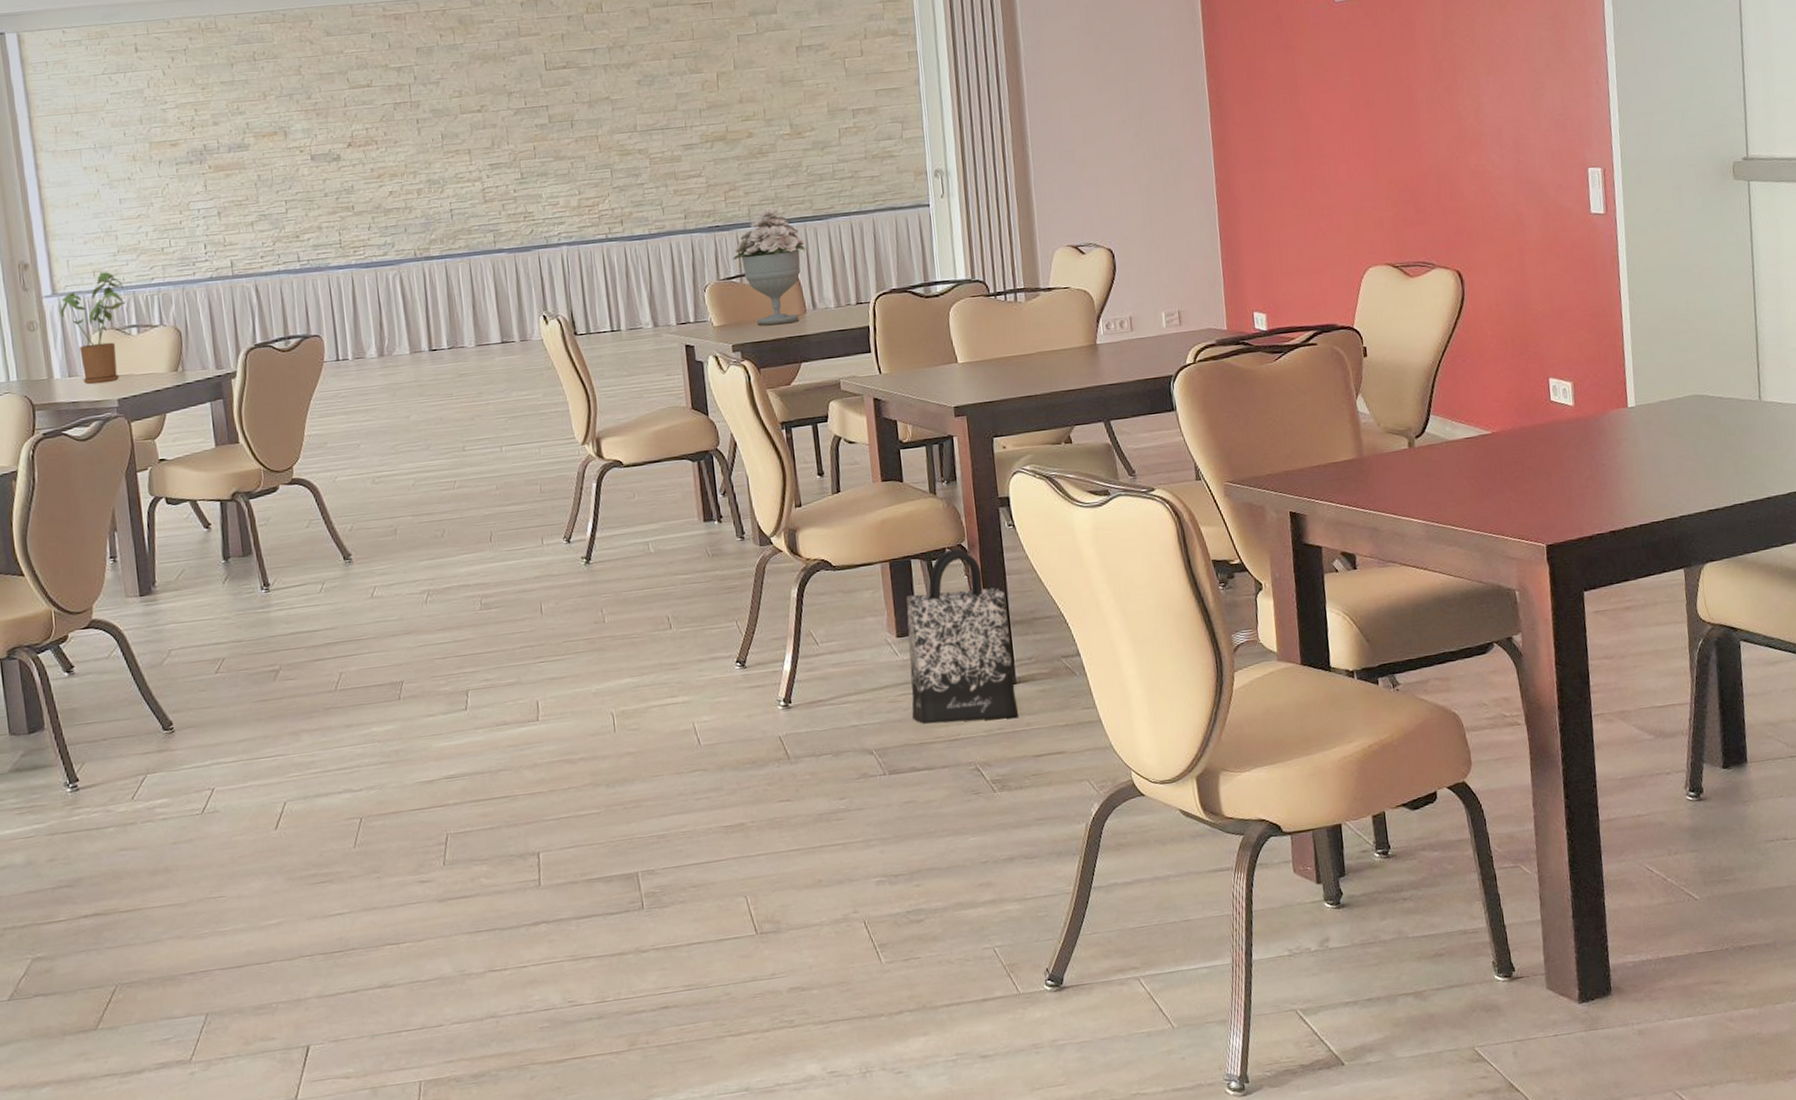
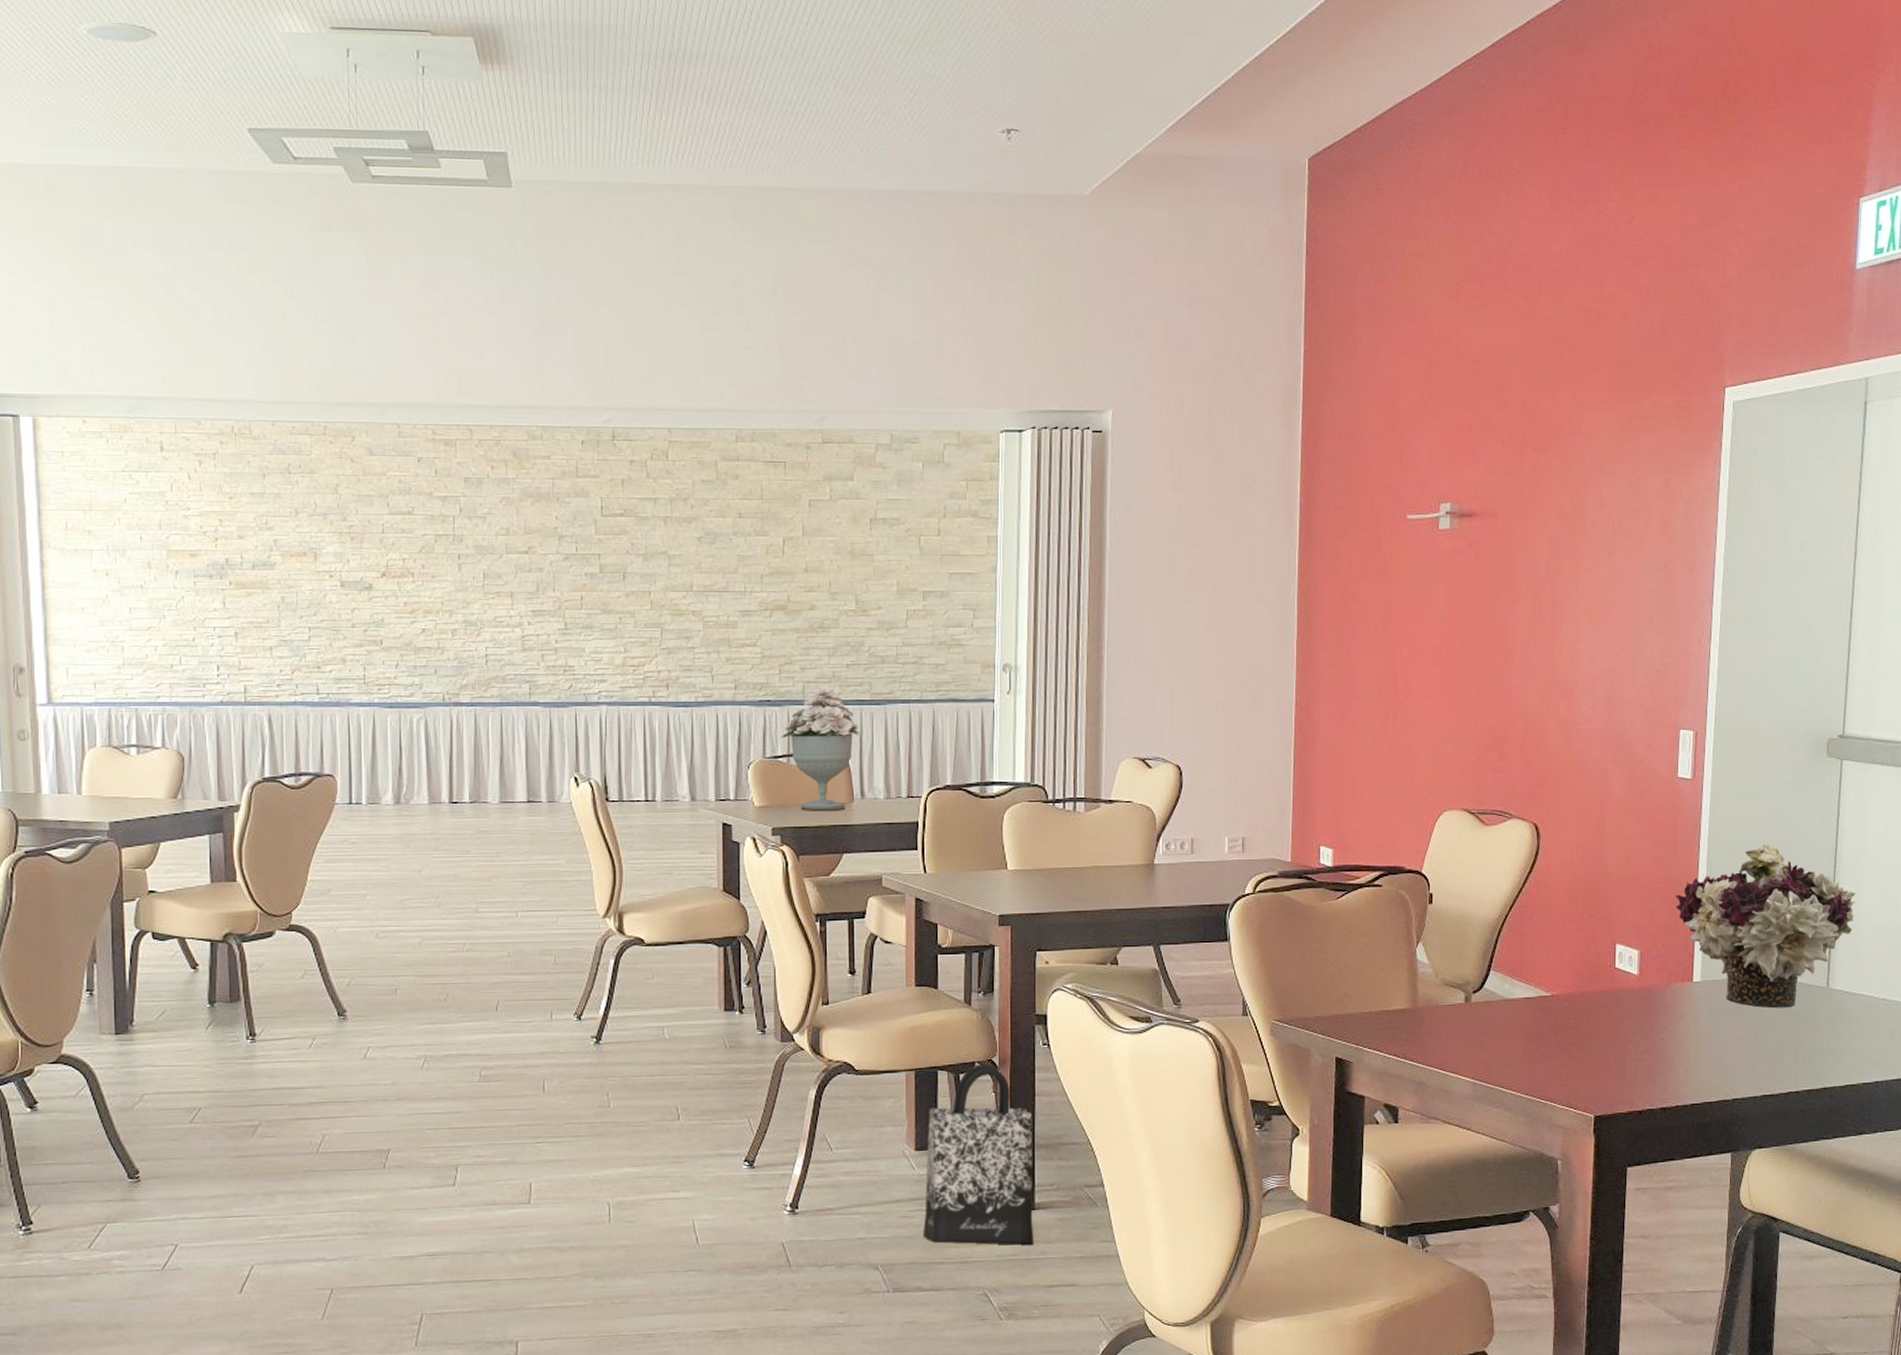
house plant: present [60,272,125,385] -> none [55,685,126,804]
flower arrangement: none [1602,268,1778,426] -> present [1676,843,1856,1009]

